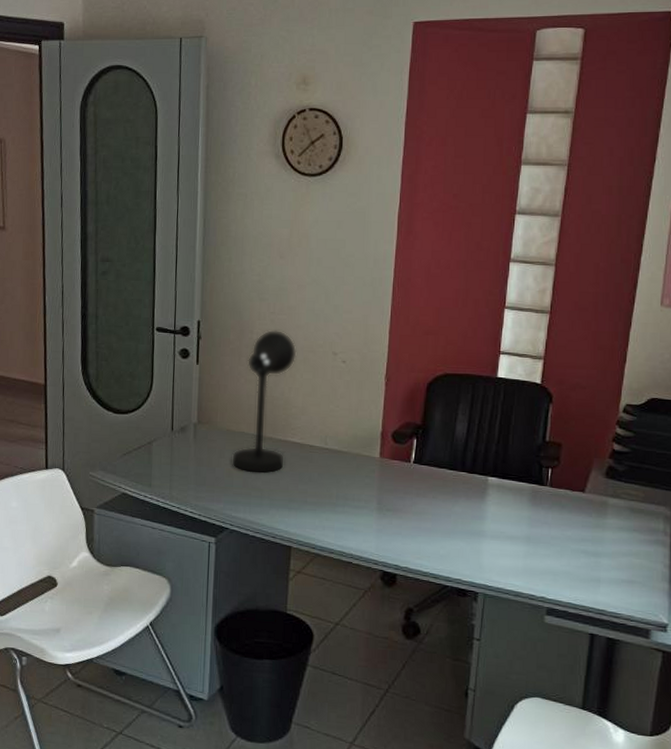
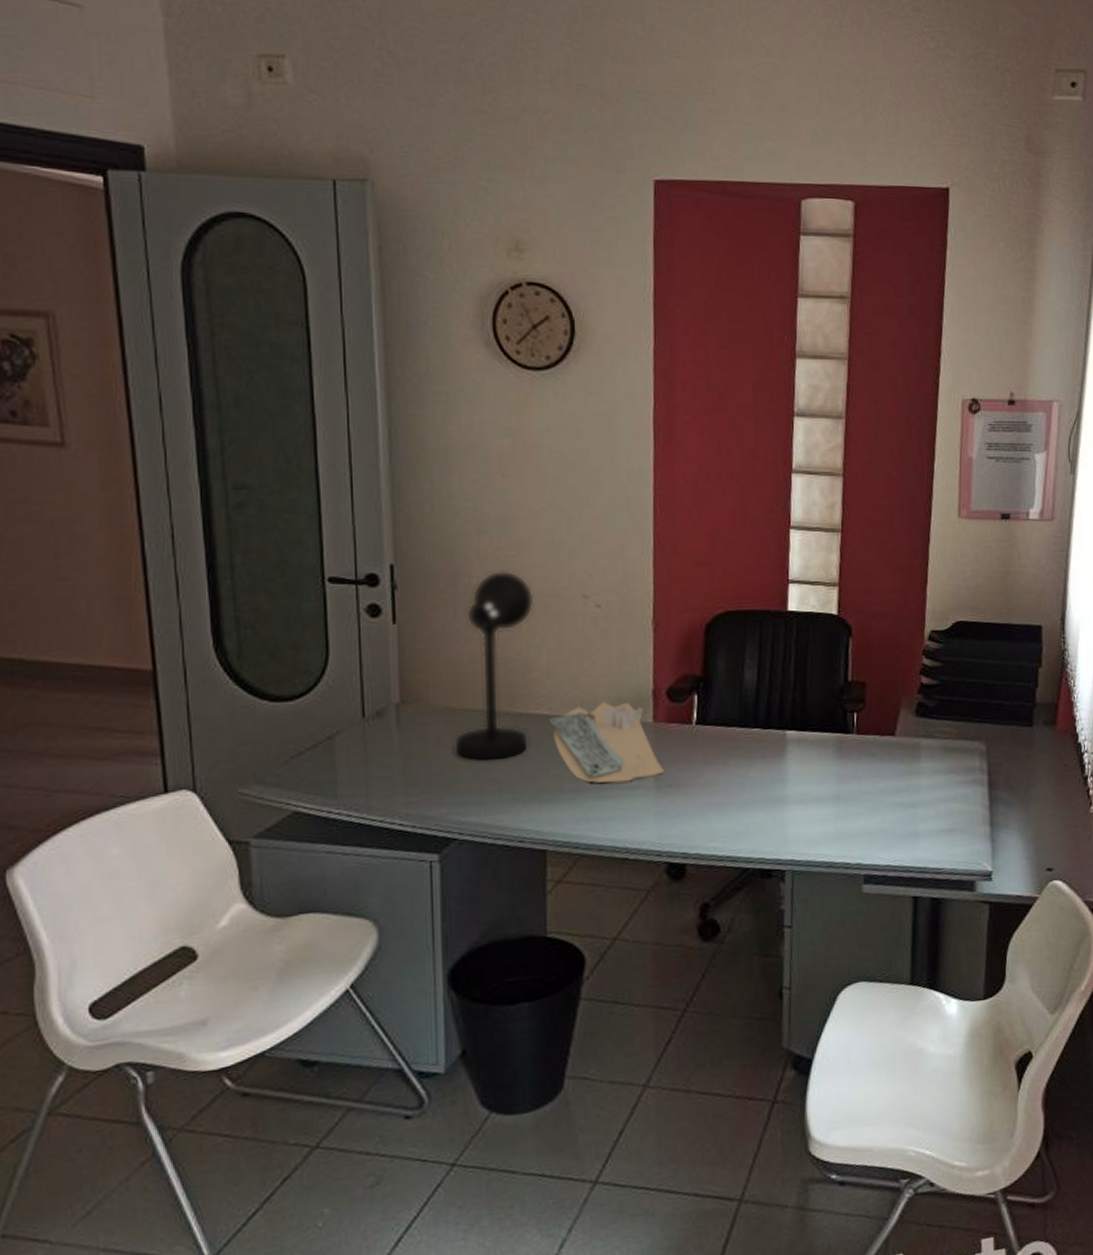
papers: none [300,437,386,503] -> present [548,702,665,784]

